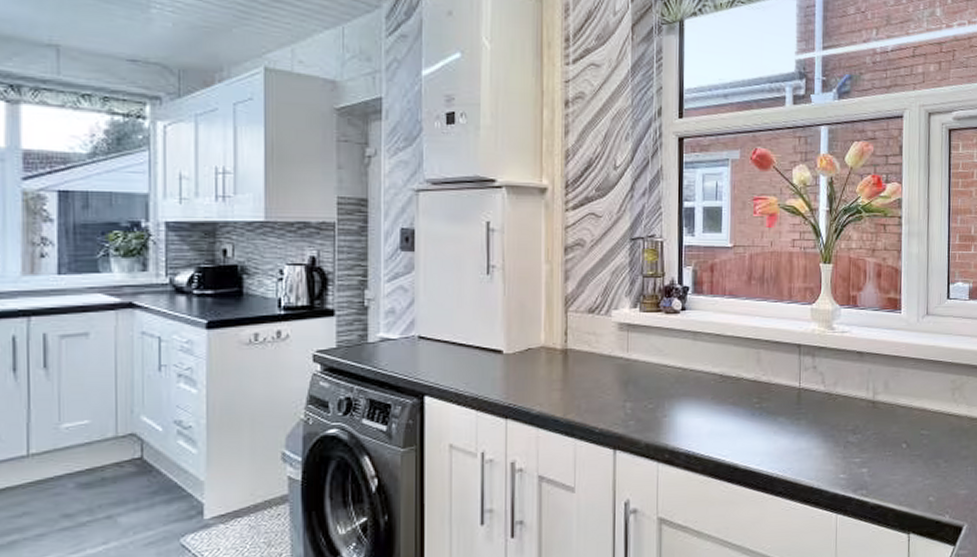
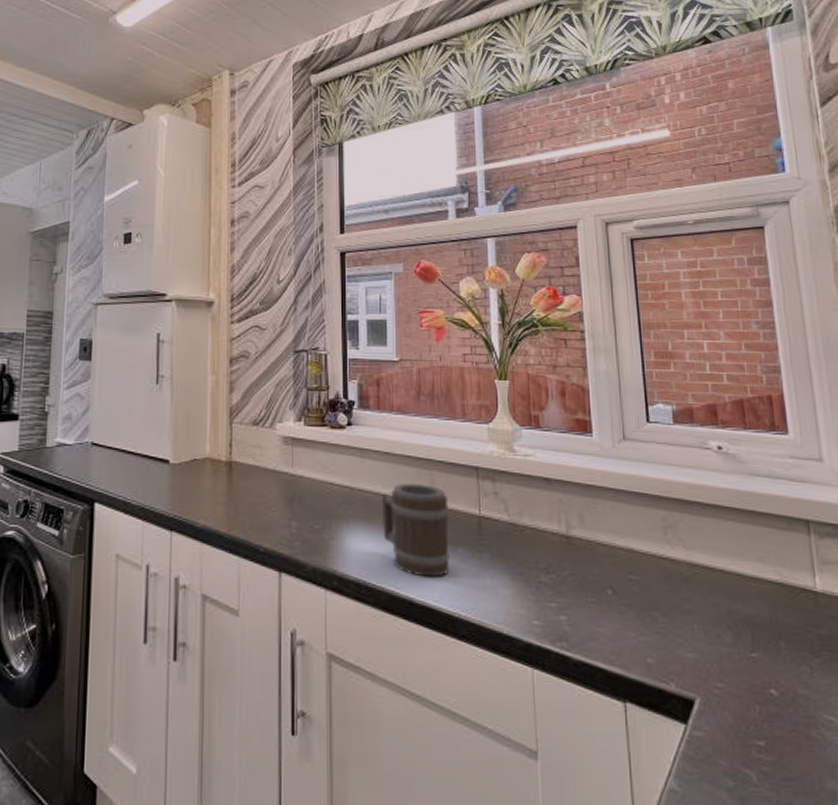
barrel: none [711,361,774,445] -> present [381,483,451,577]

